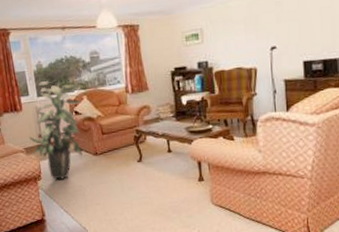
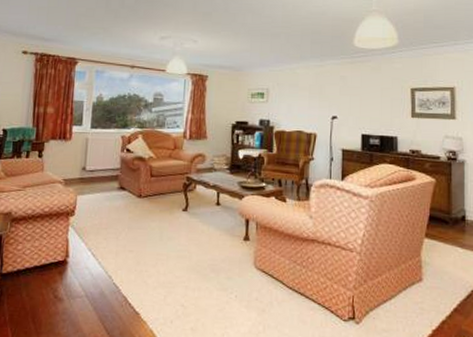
indoor plant: present [29,81,82,180] -> none [72,114,138,218]

